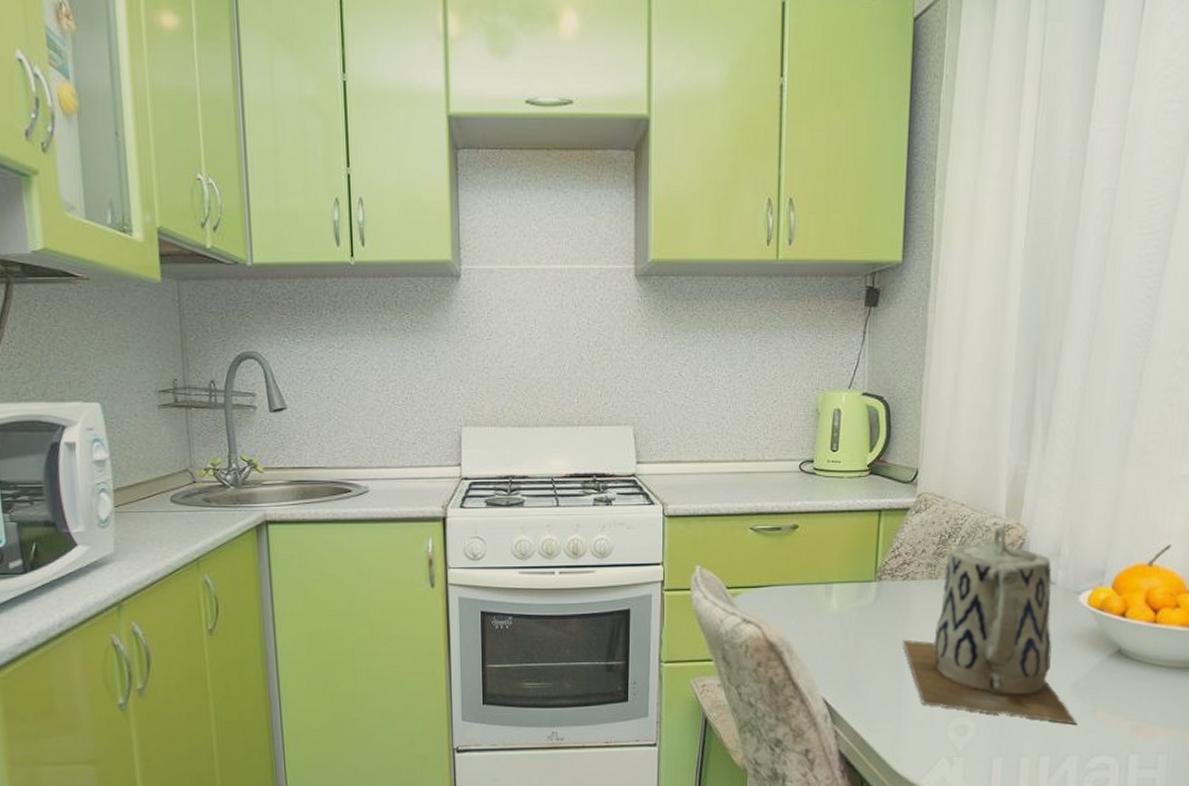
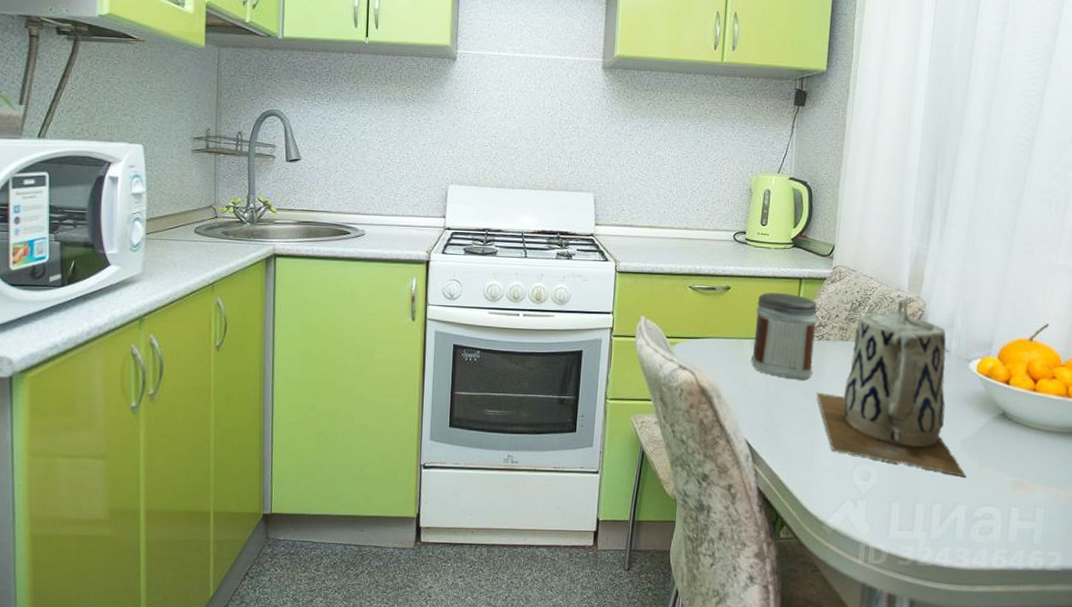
jar: none [825,529,902,626] -> present [750,292,818,379]

